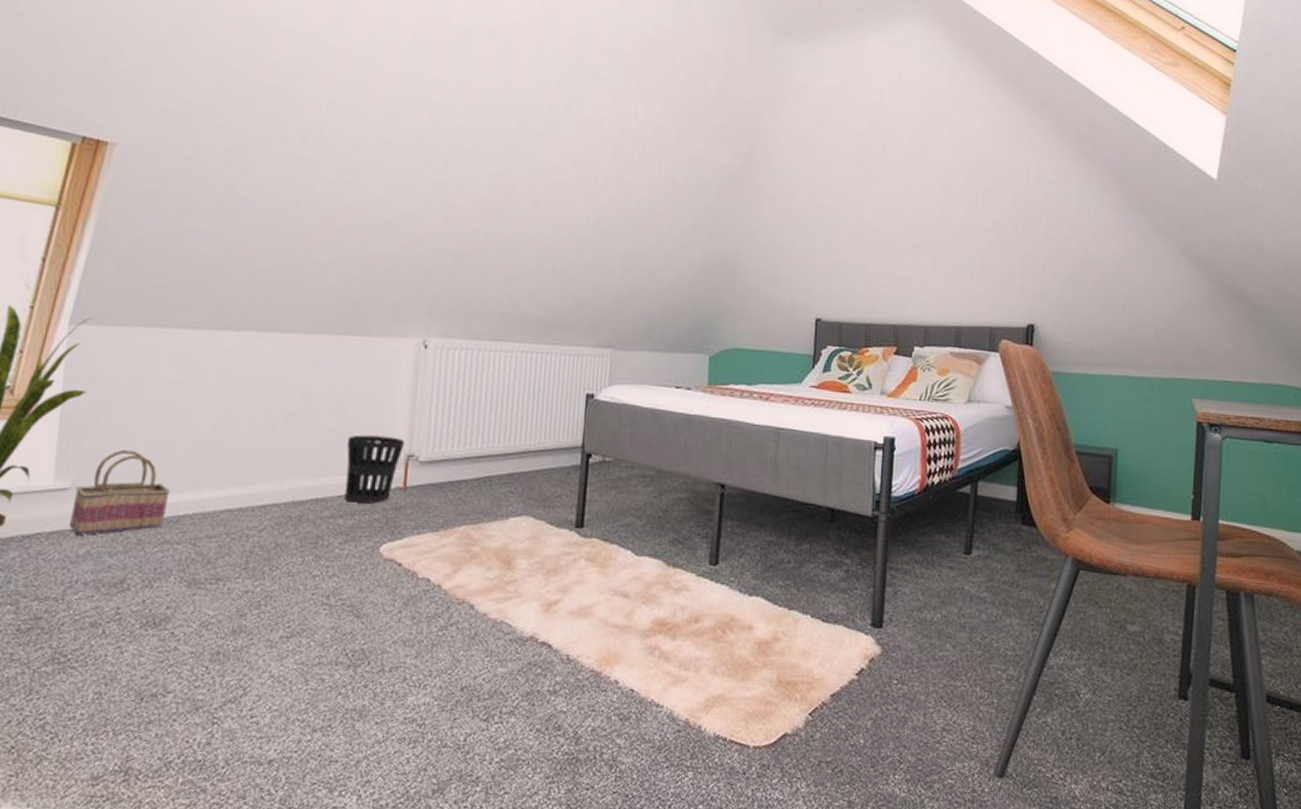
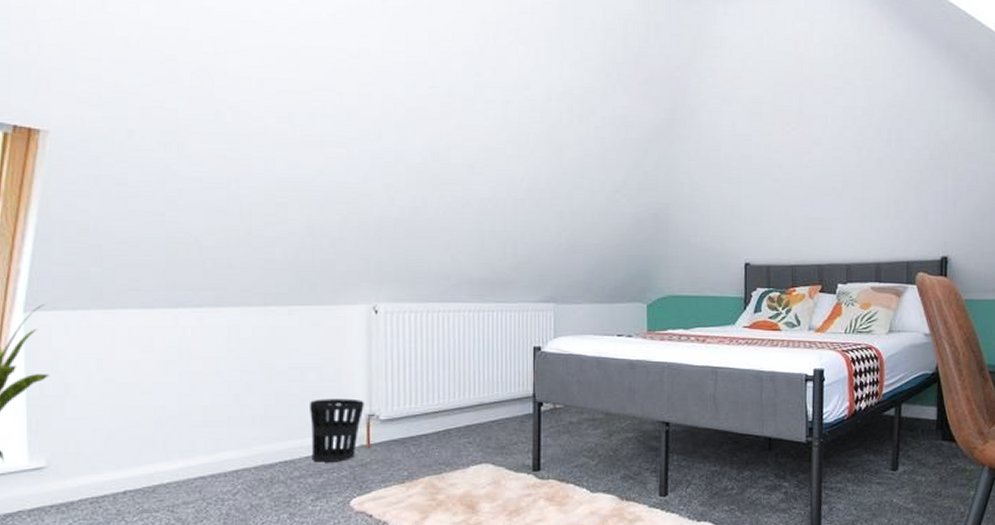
basket: present [68,449,172,535] -> none [48,427,144,510]

